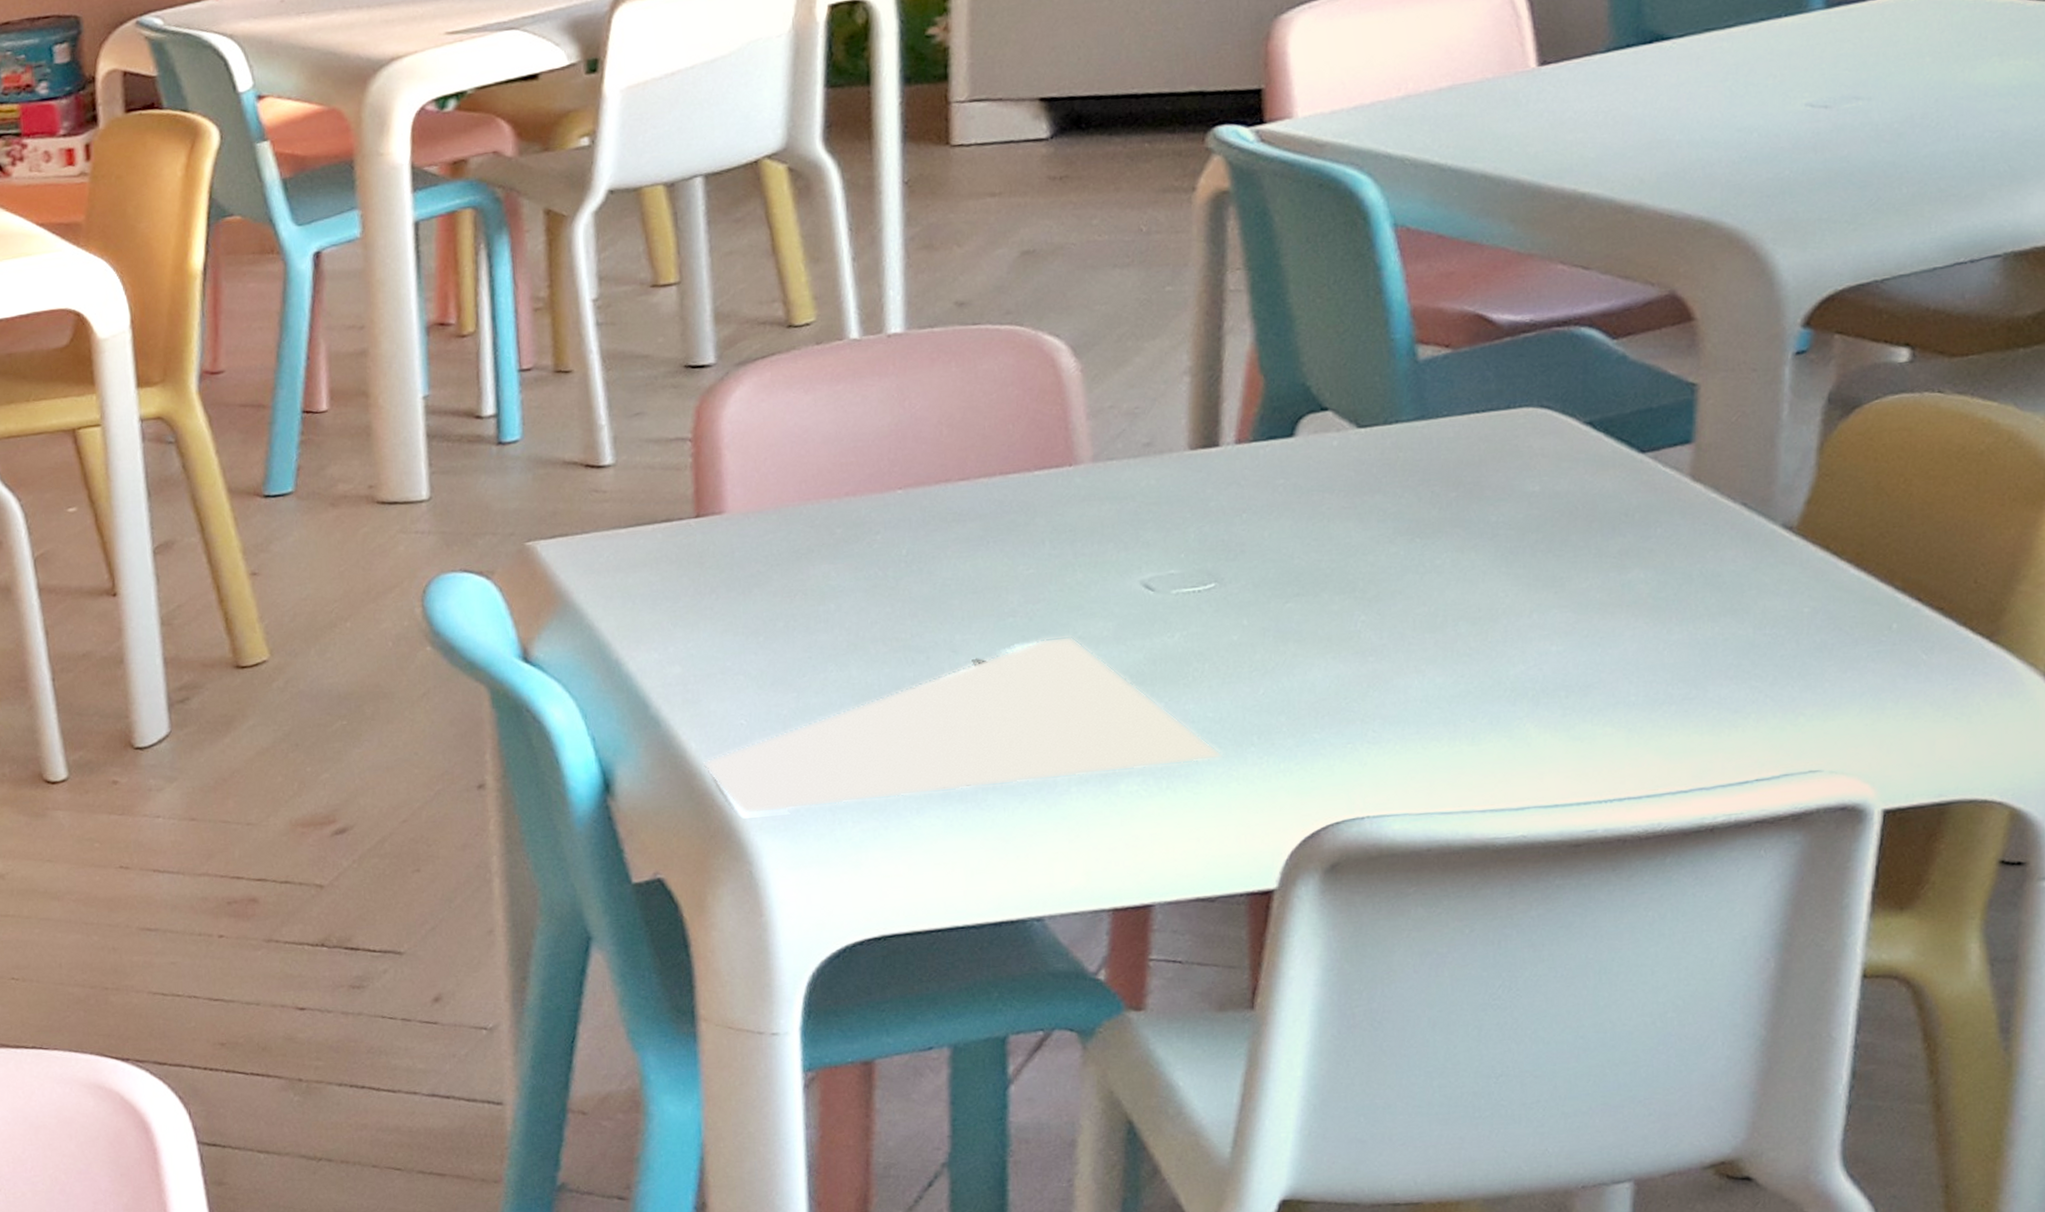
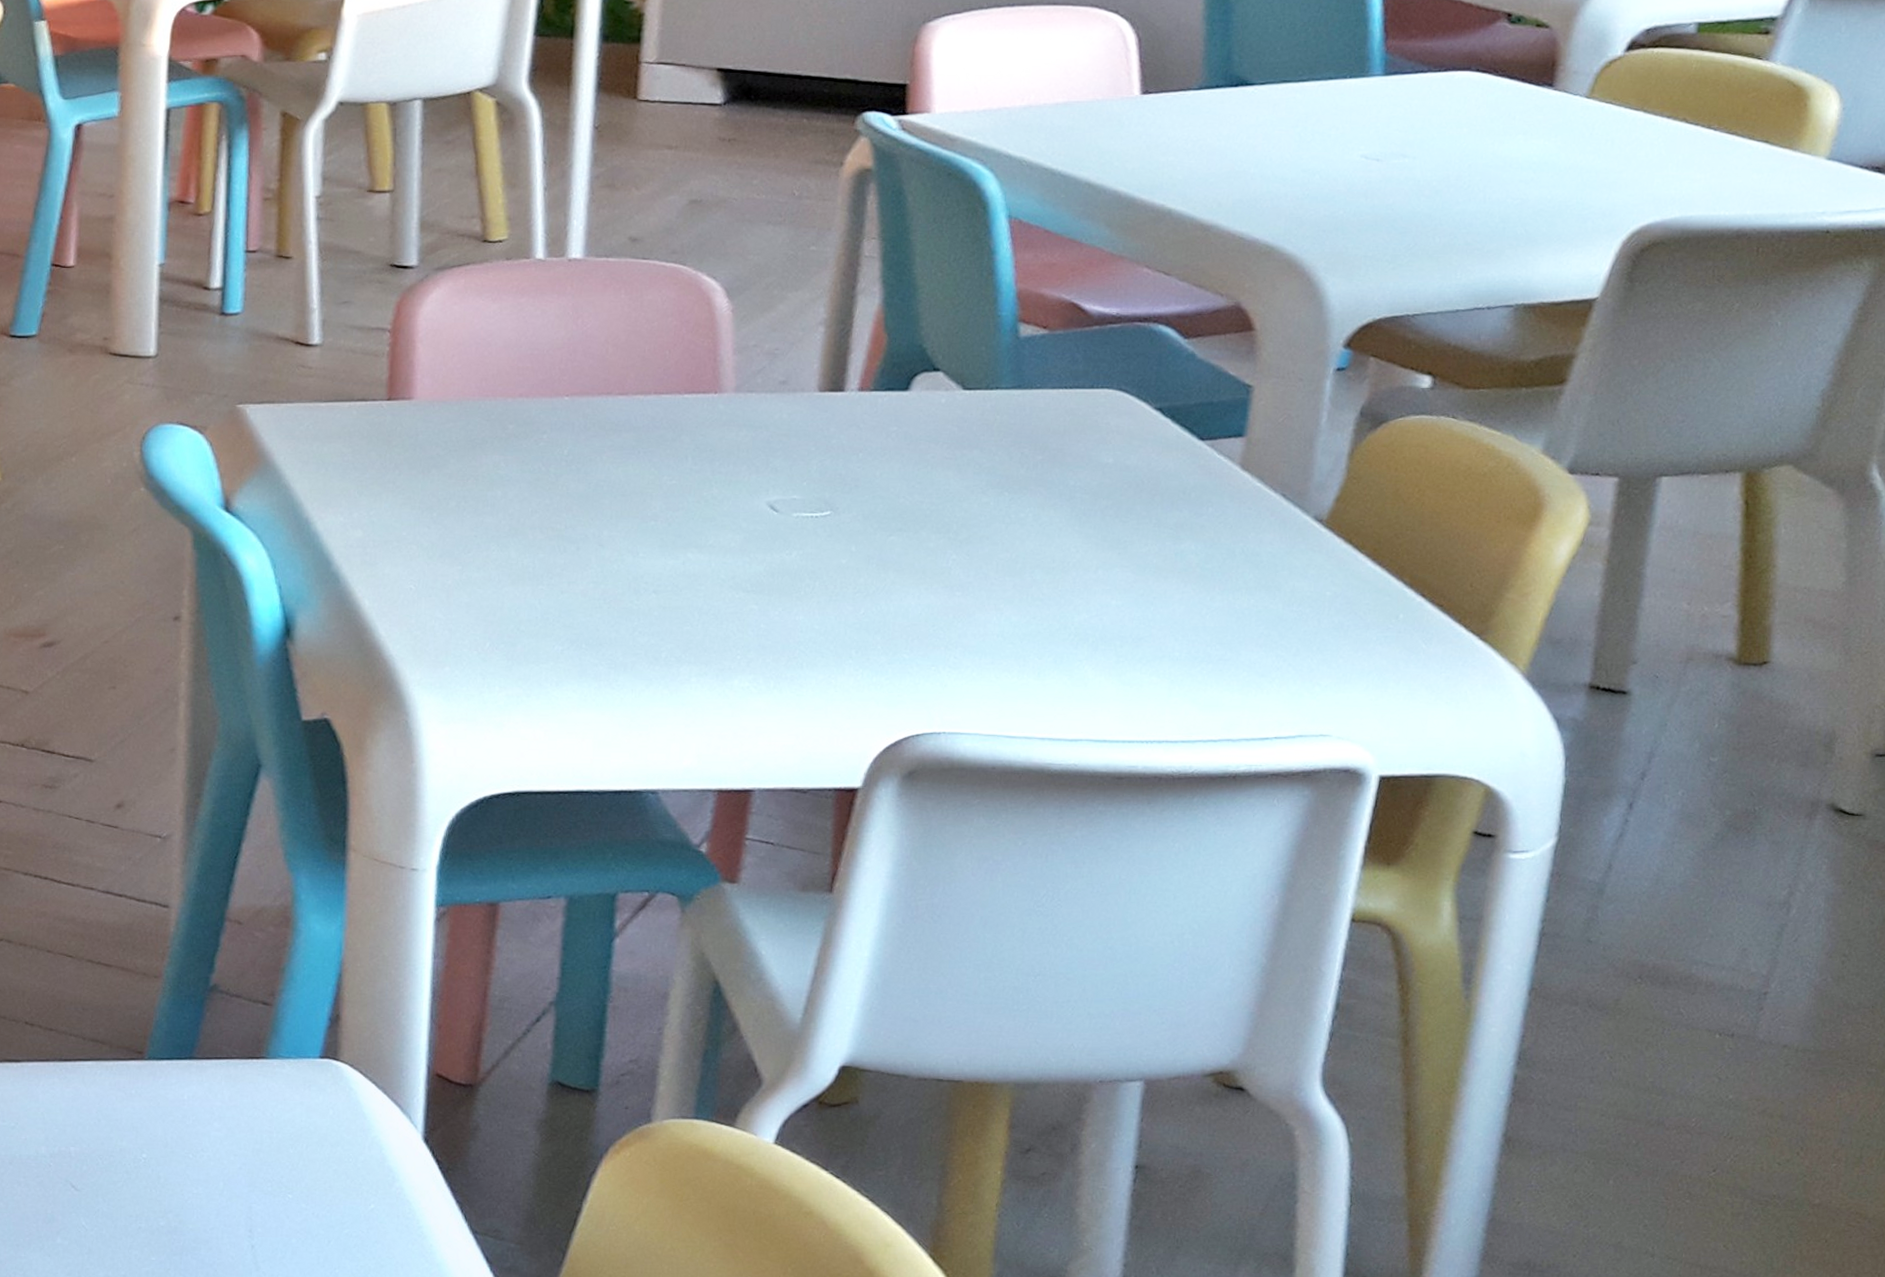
paper sheet: present [702,636,1223,815] -> none [373,543,824,671]

